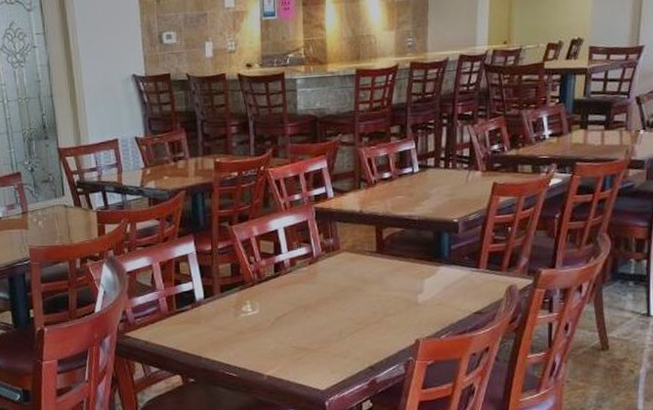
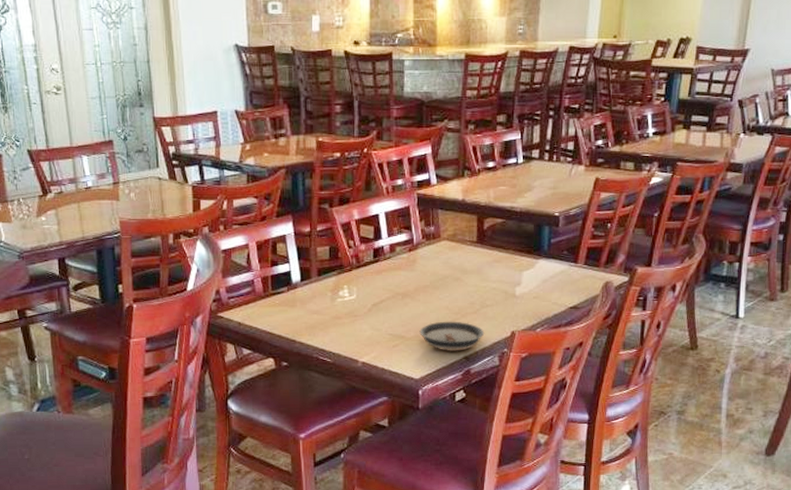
saucer: none [323,331,389,362] -> present [419,321,485,351]

